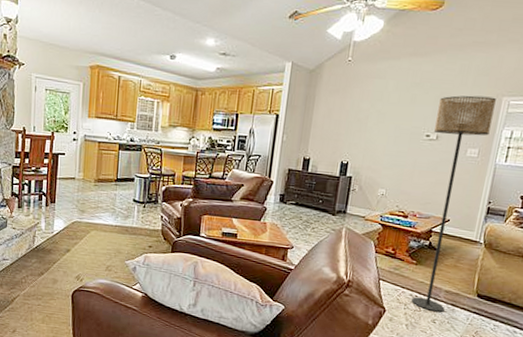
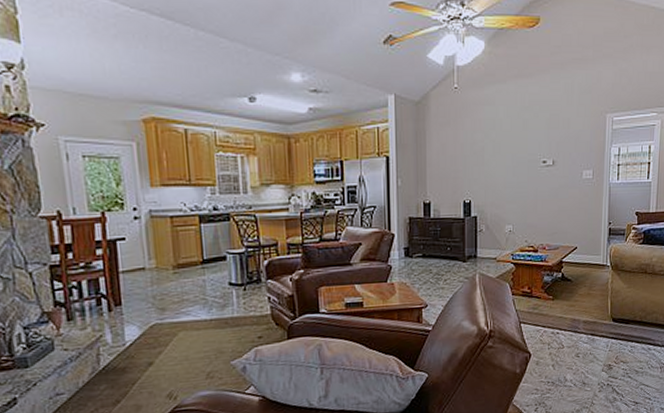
floor lamp: present [411,95,496,312] -> none [550,115,601,346]

